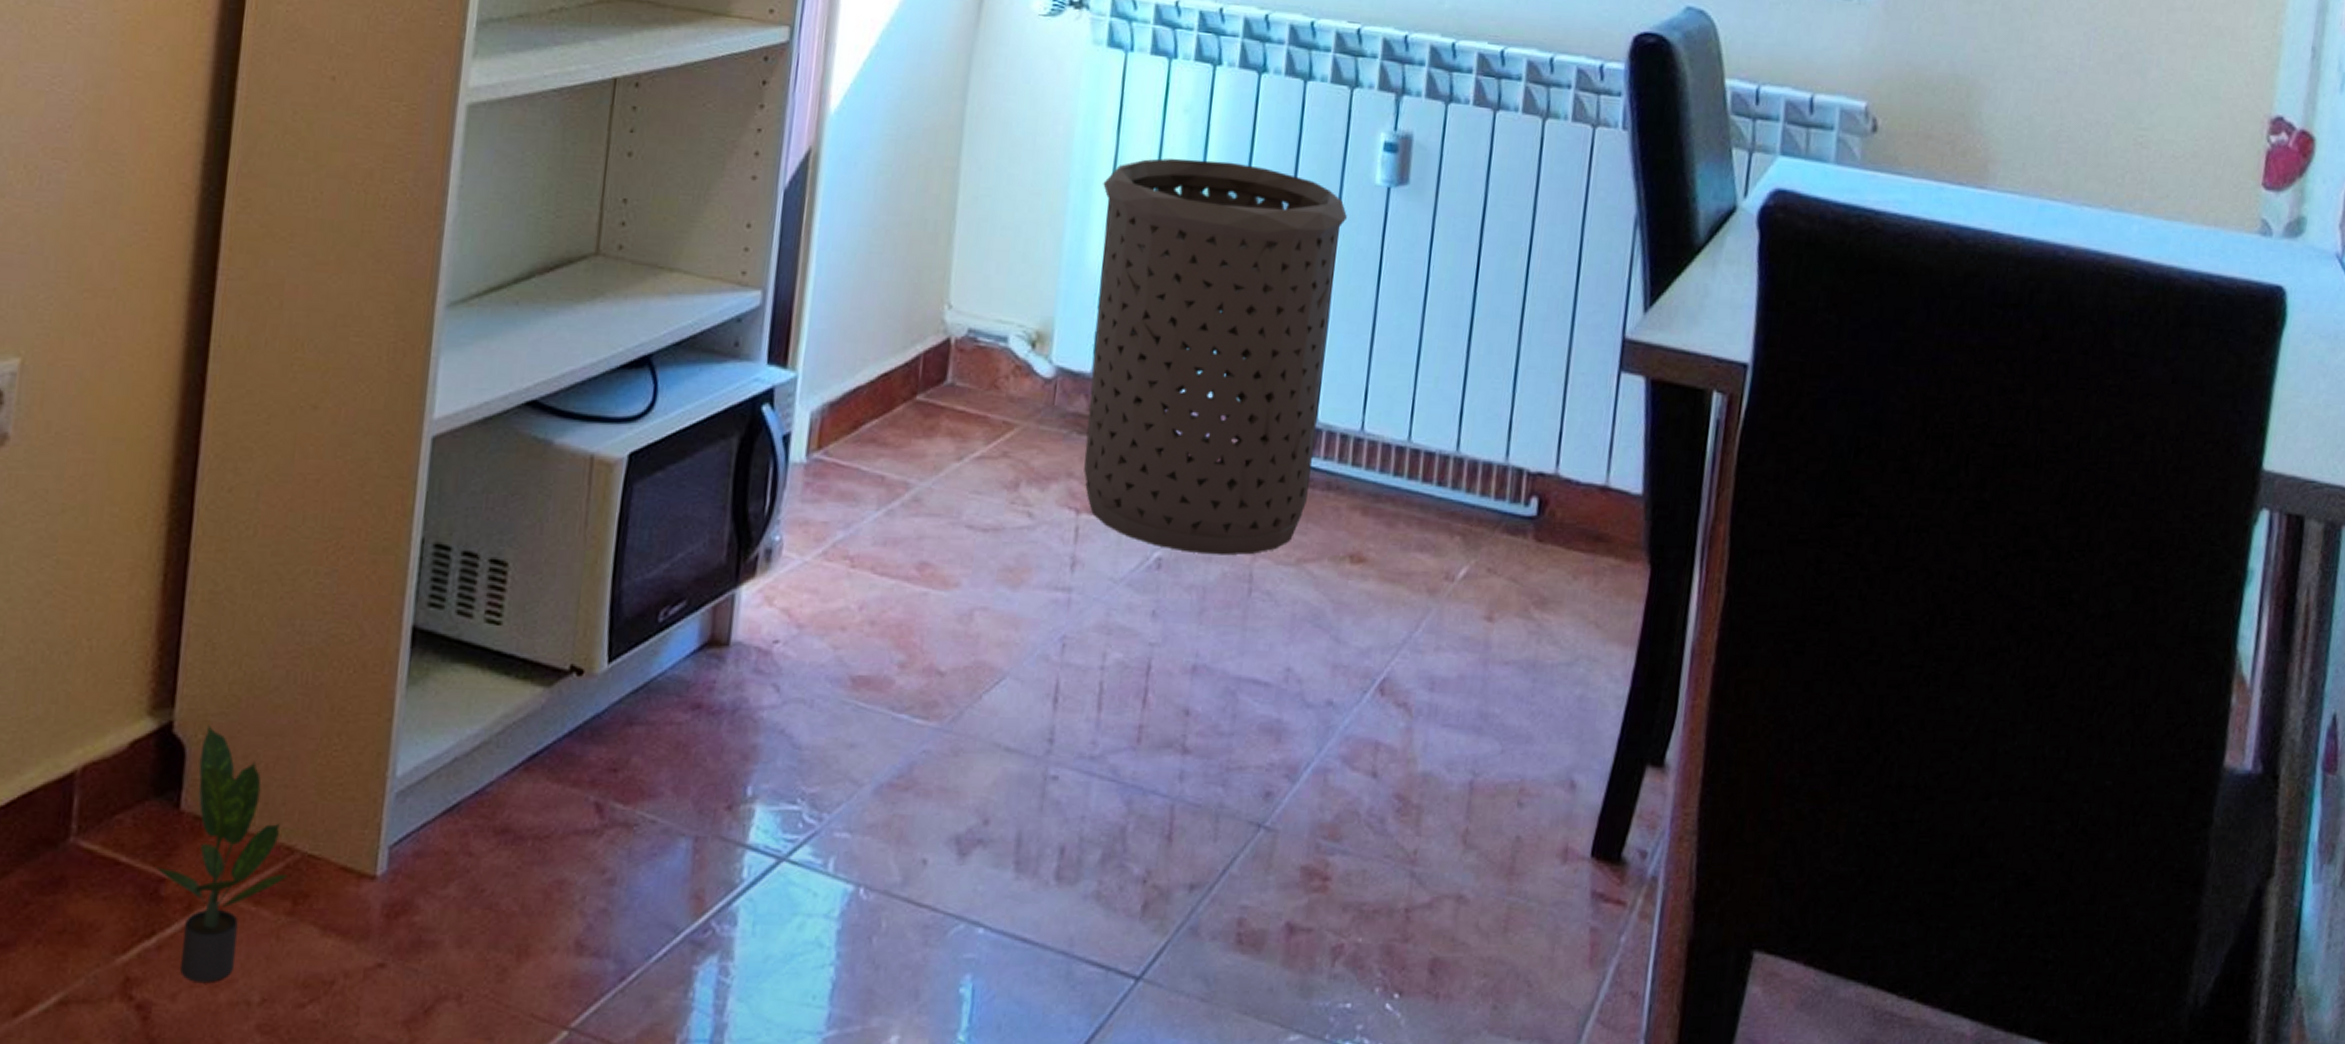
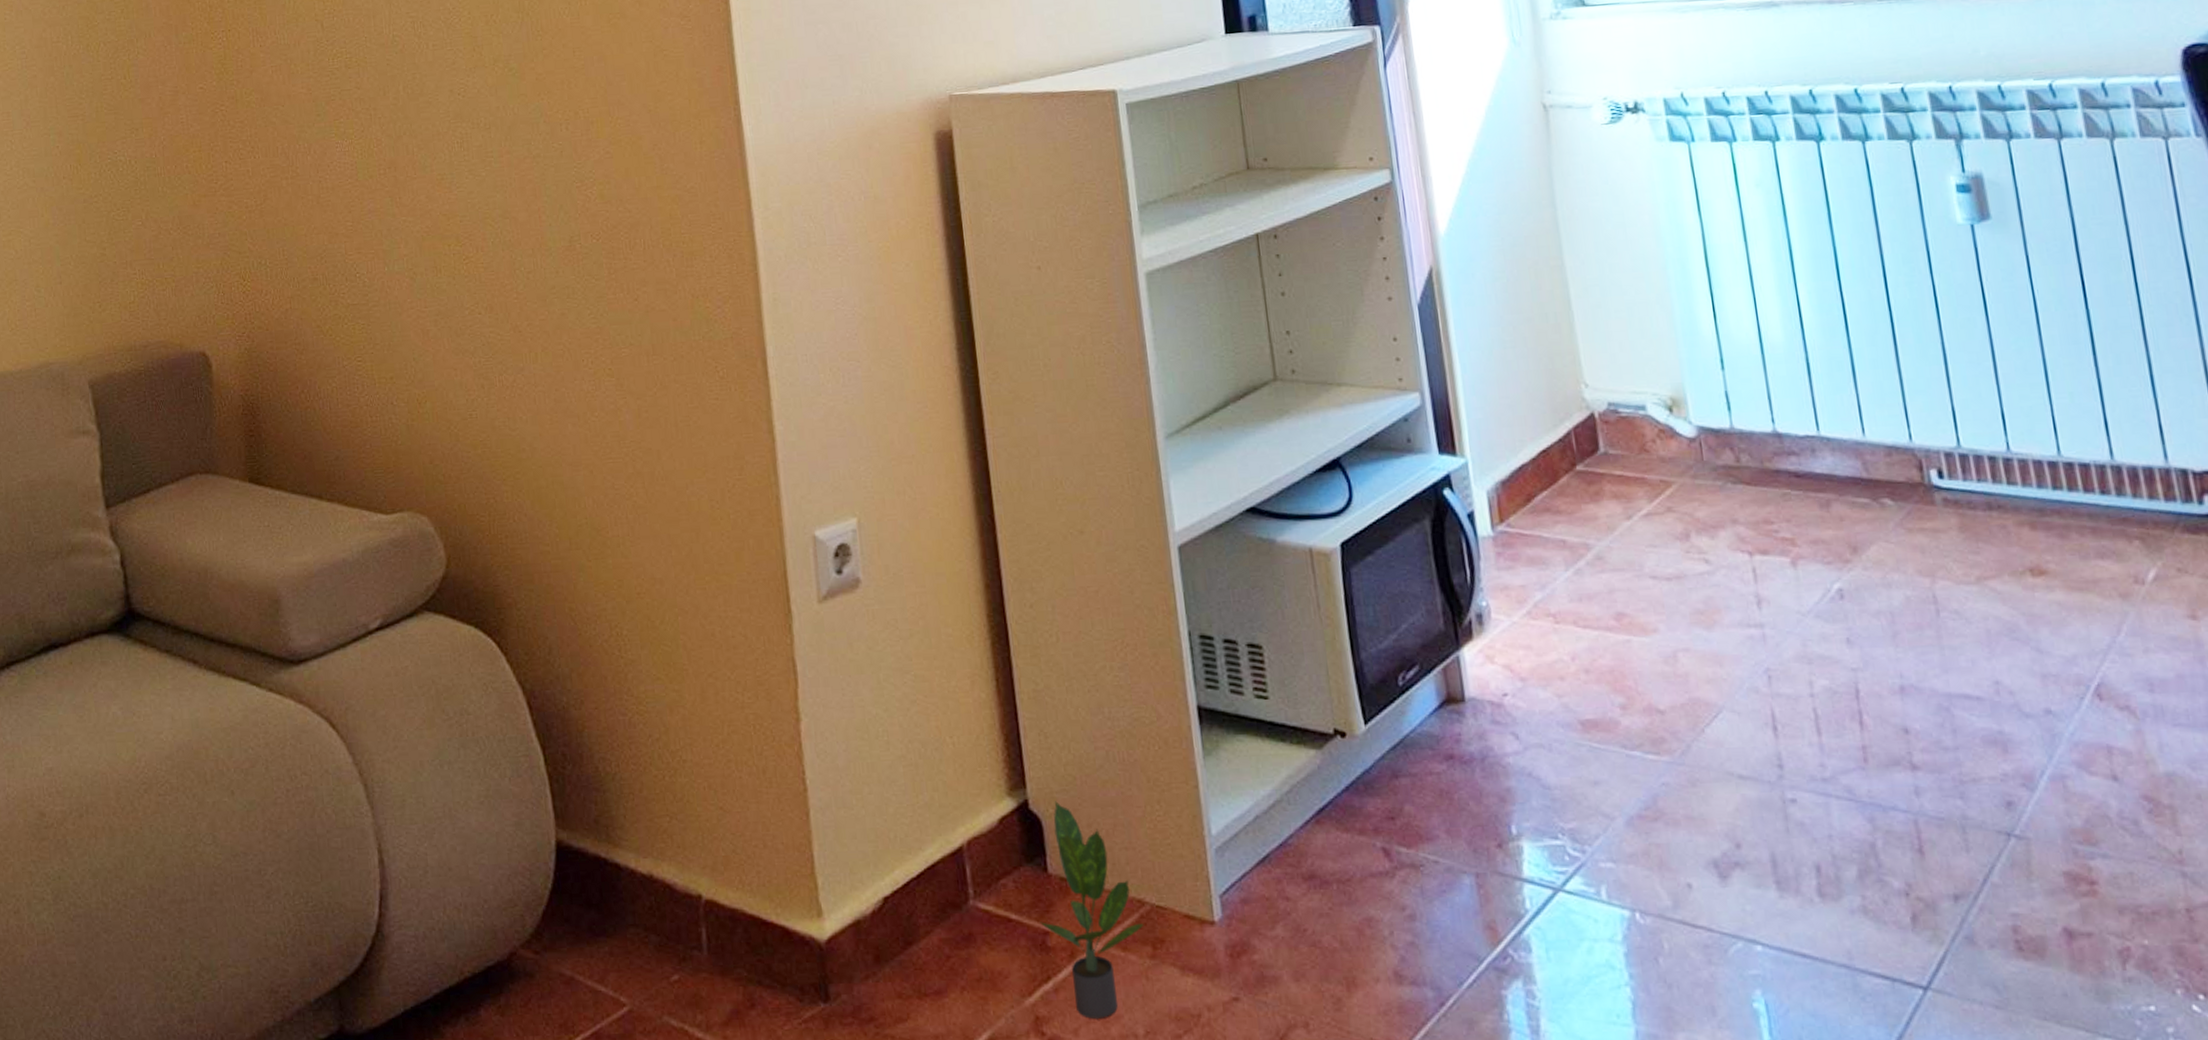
laundry basket: present [1083,158,1347,555] -> none [1697,224,1972,581]

